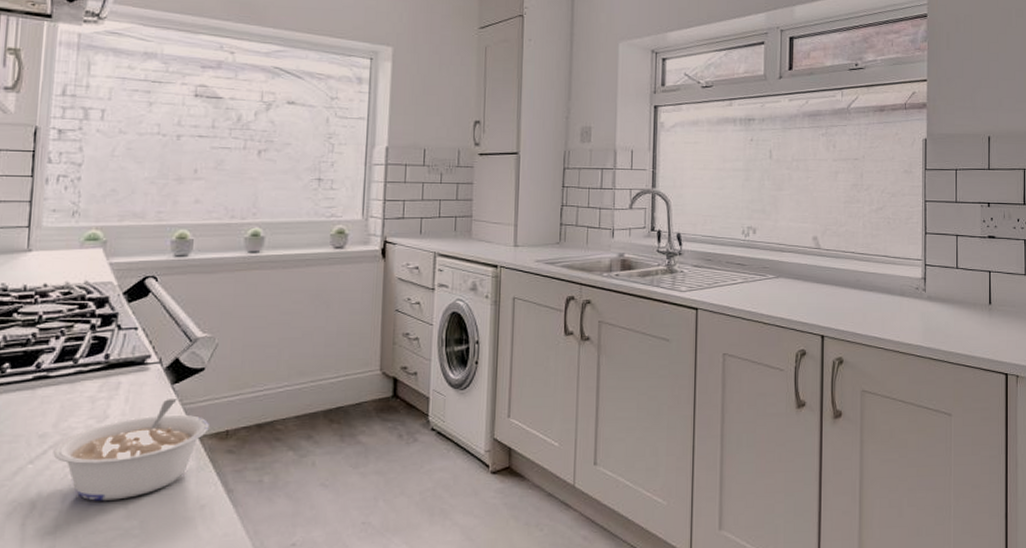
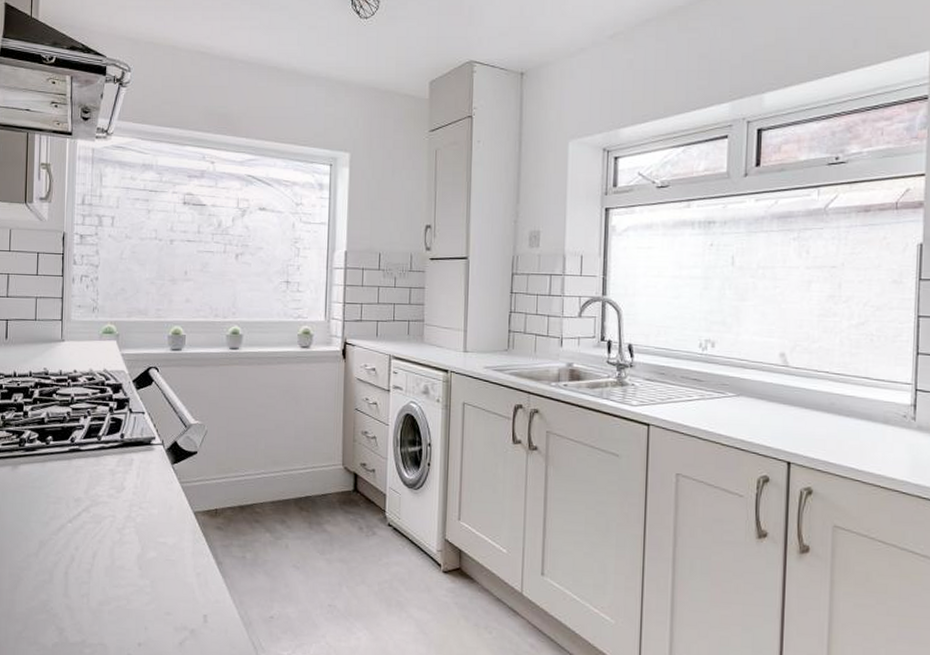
legume: present [53,397,209,501] -> none [85,476,202,561]

